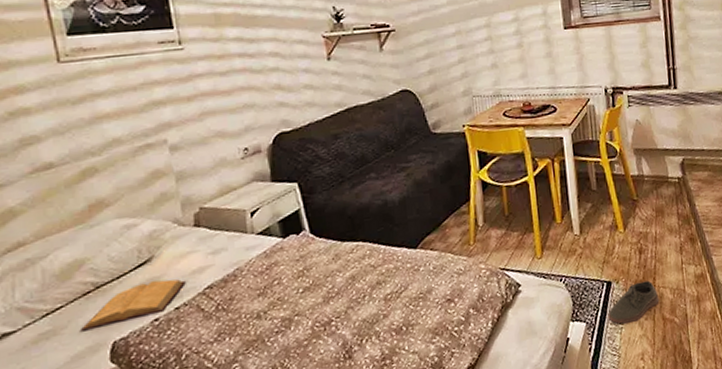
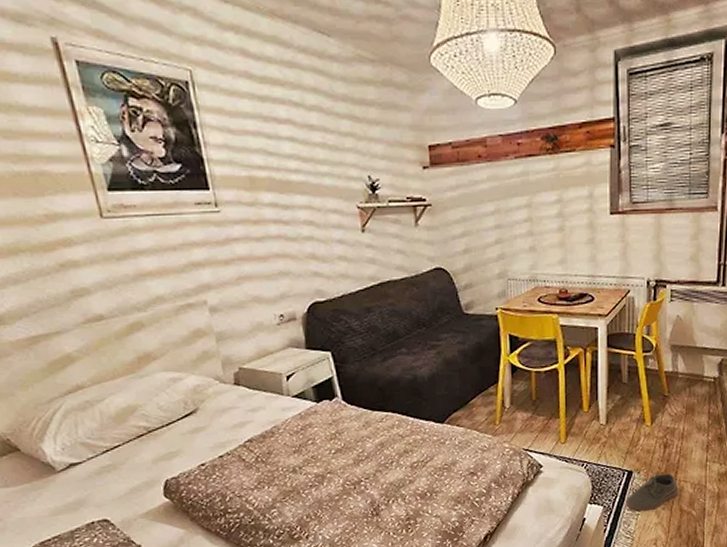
book: present [79,279,186,332] -> none [136,430,228,469]

